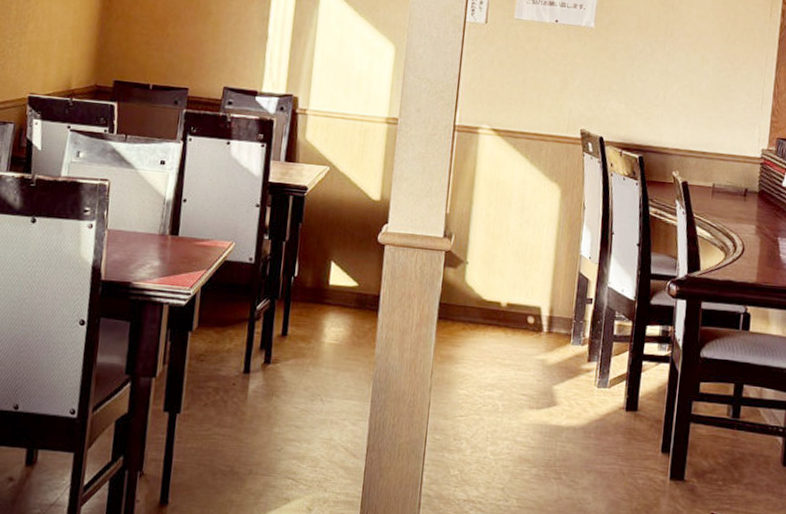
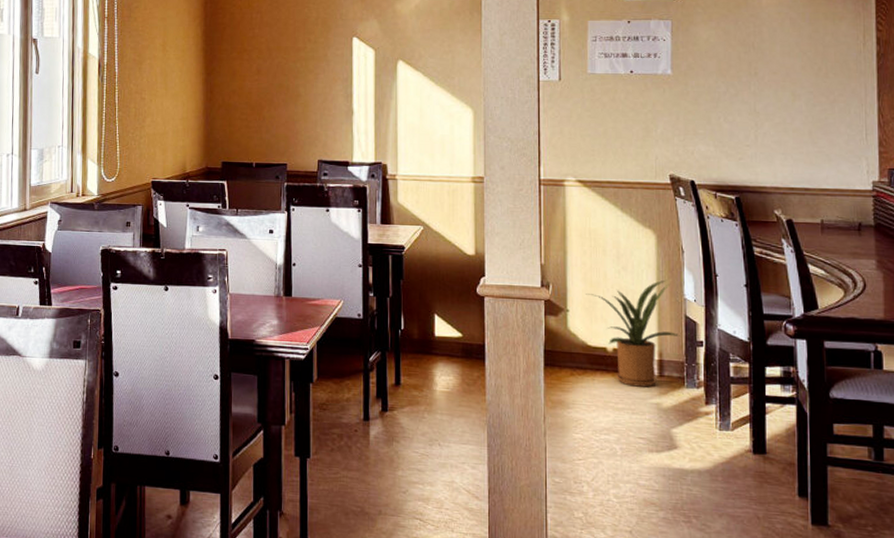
house plant: none [487,235,572,344] -> present [586,279,680,387]

